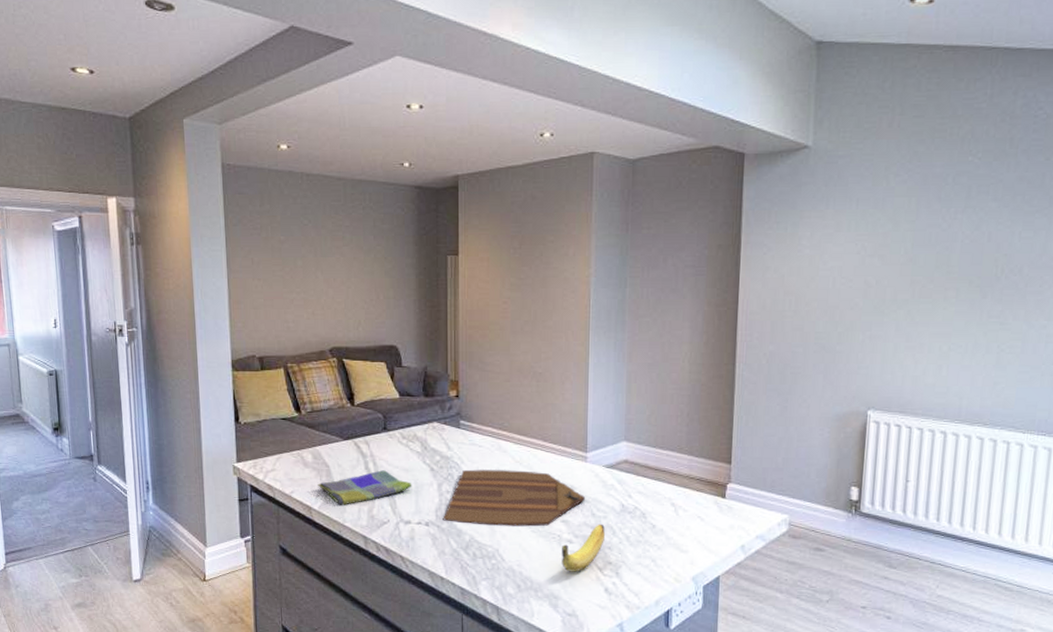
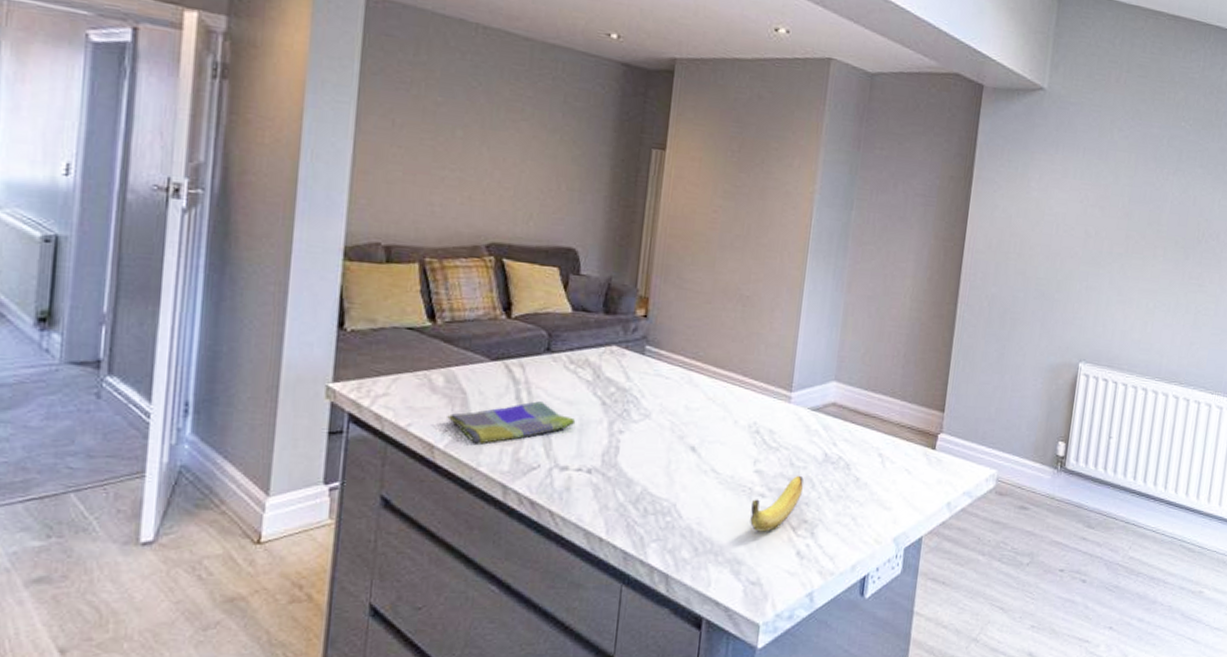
cutting board: present [443,469,585,527] -> none [610,405,784,477]

